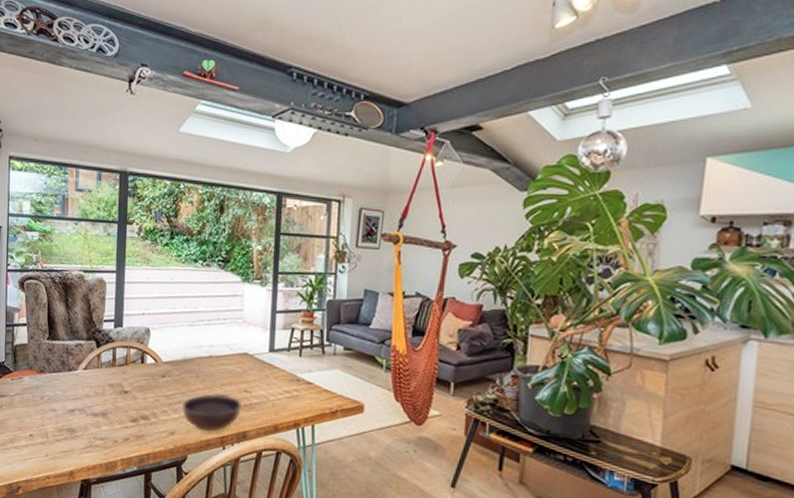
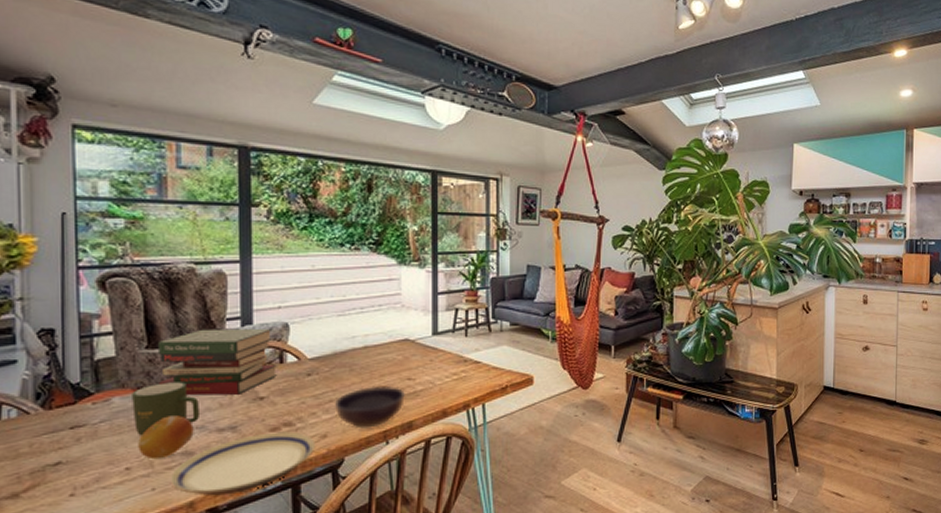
mug: none [36,369,81,411] -> present [132,382,199,436]
fruit: none [39,397,77,432] -> present [138,415,194,460]
books: none [55,327,139,386] -> present [157,328,277,396]
plate: none [58,422,164,471] -> present [170,431,314,496]

